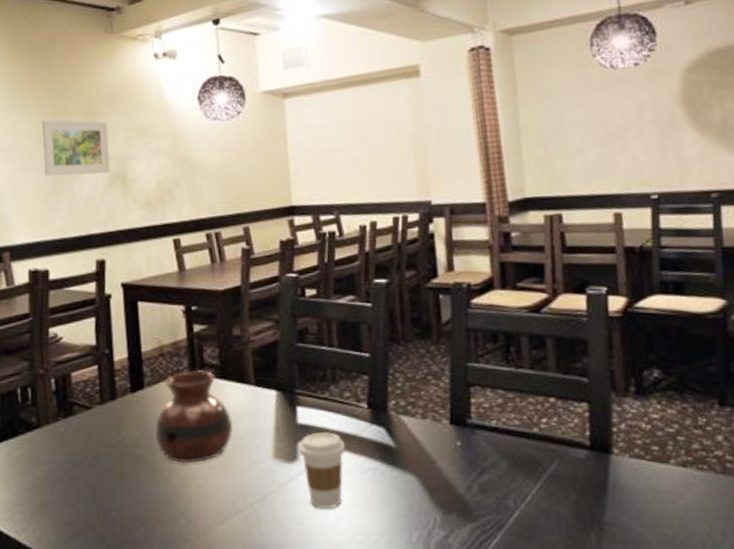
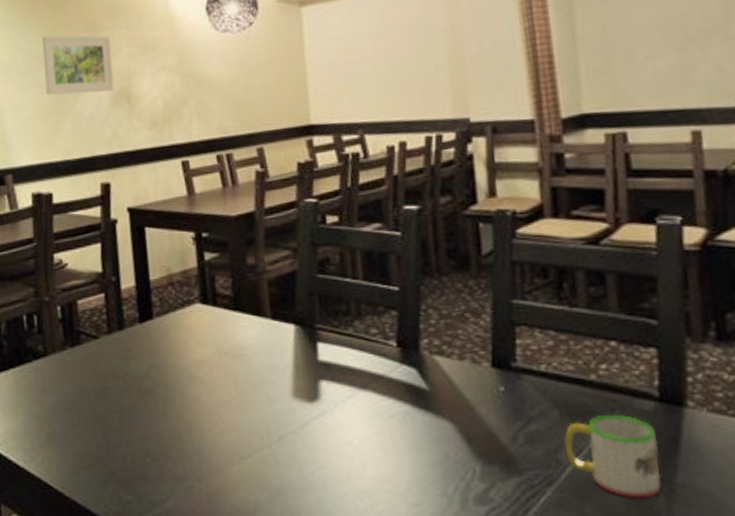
vase: present [154,369,233,464] -> none [164,300,248,399]
coffee cup: present [297,431,346,509] -> none [318,370,373,453]
mug: none [512,462,593,538] -> present [564,414,661,499]

